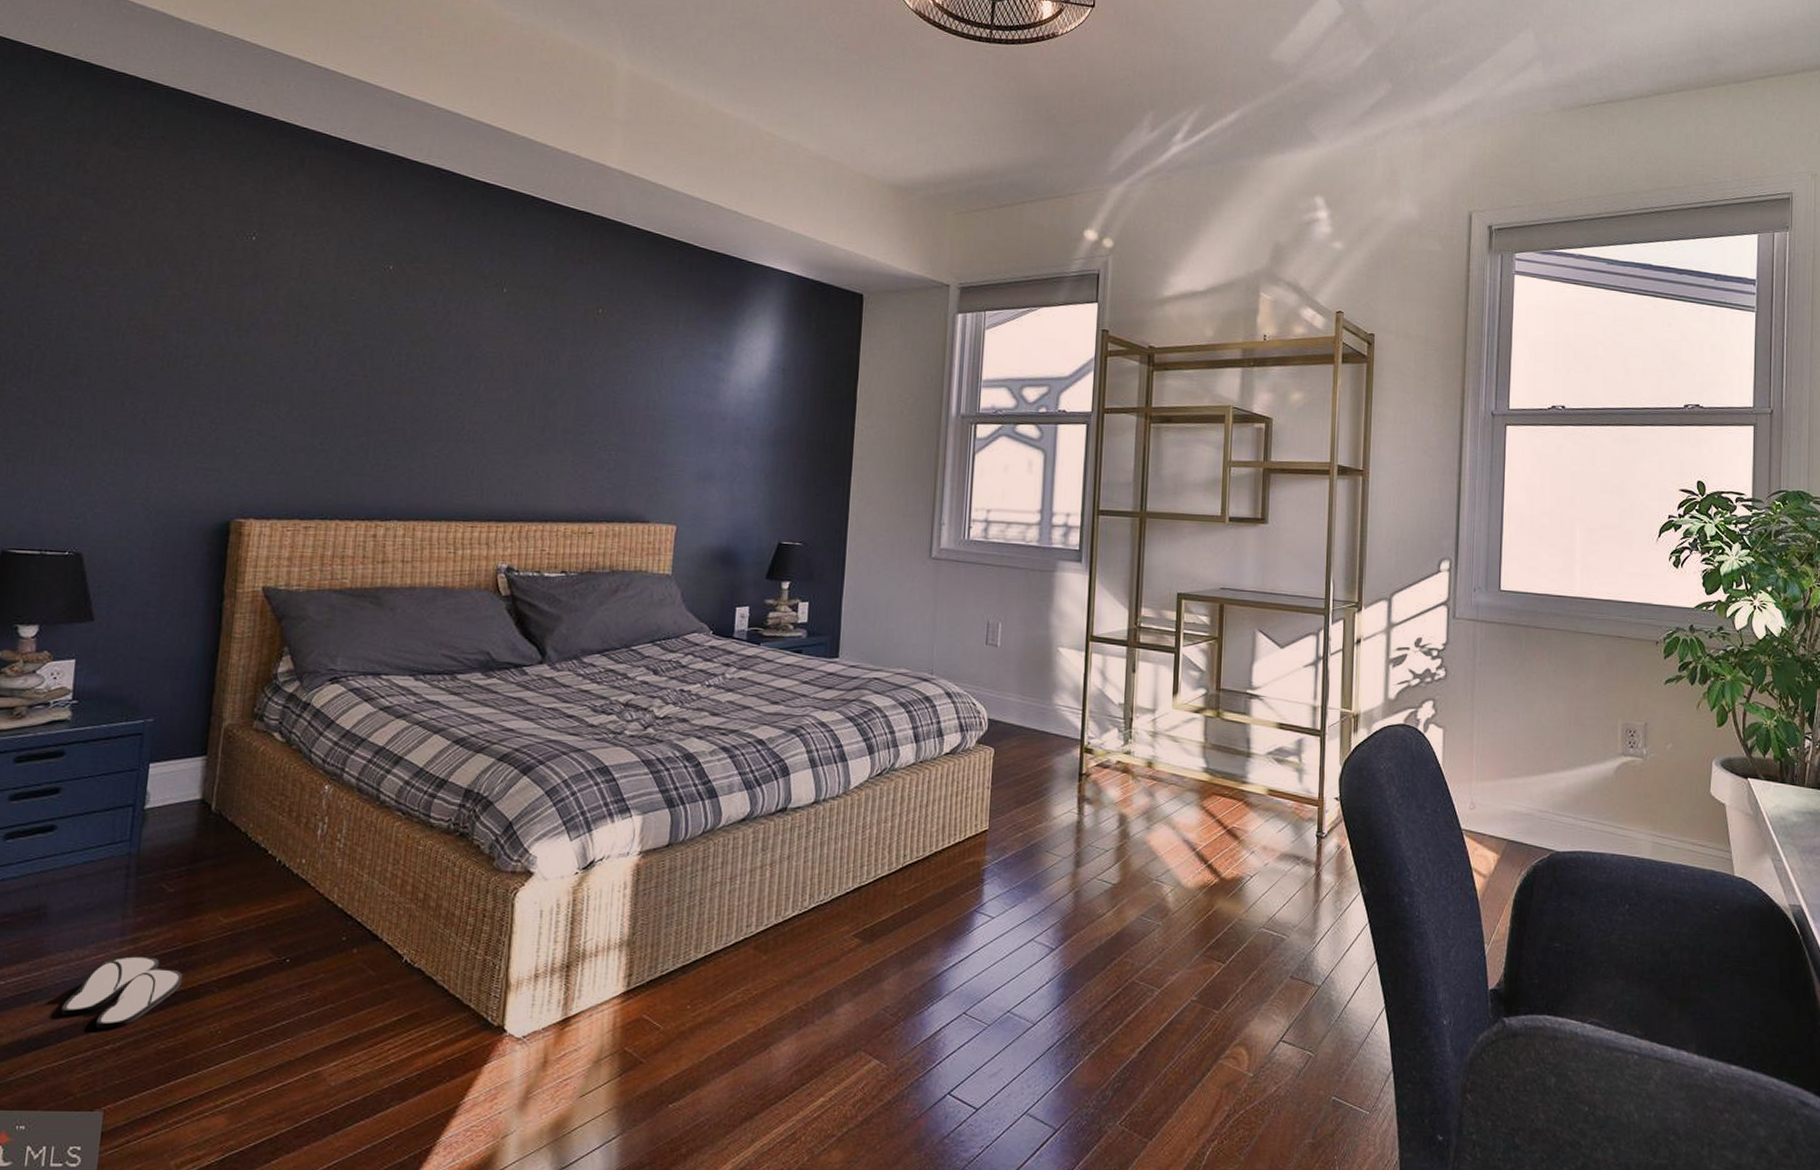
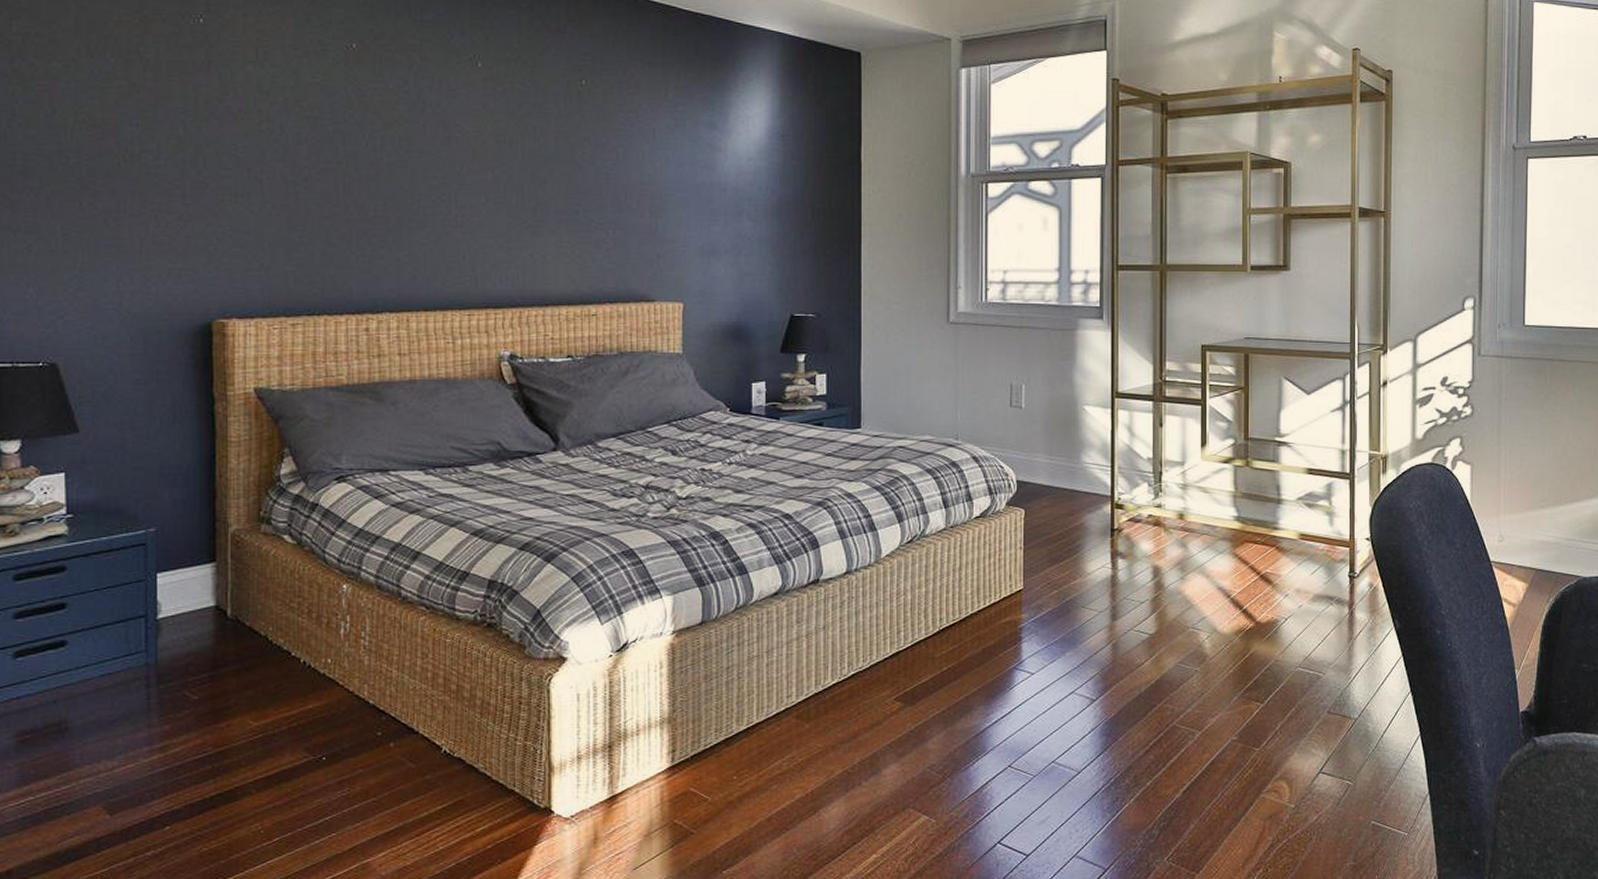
slippers: present [61,957,183,1028] -> none [97,764,218,835]

